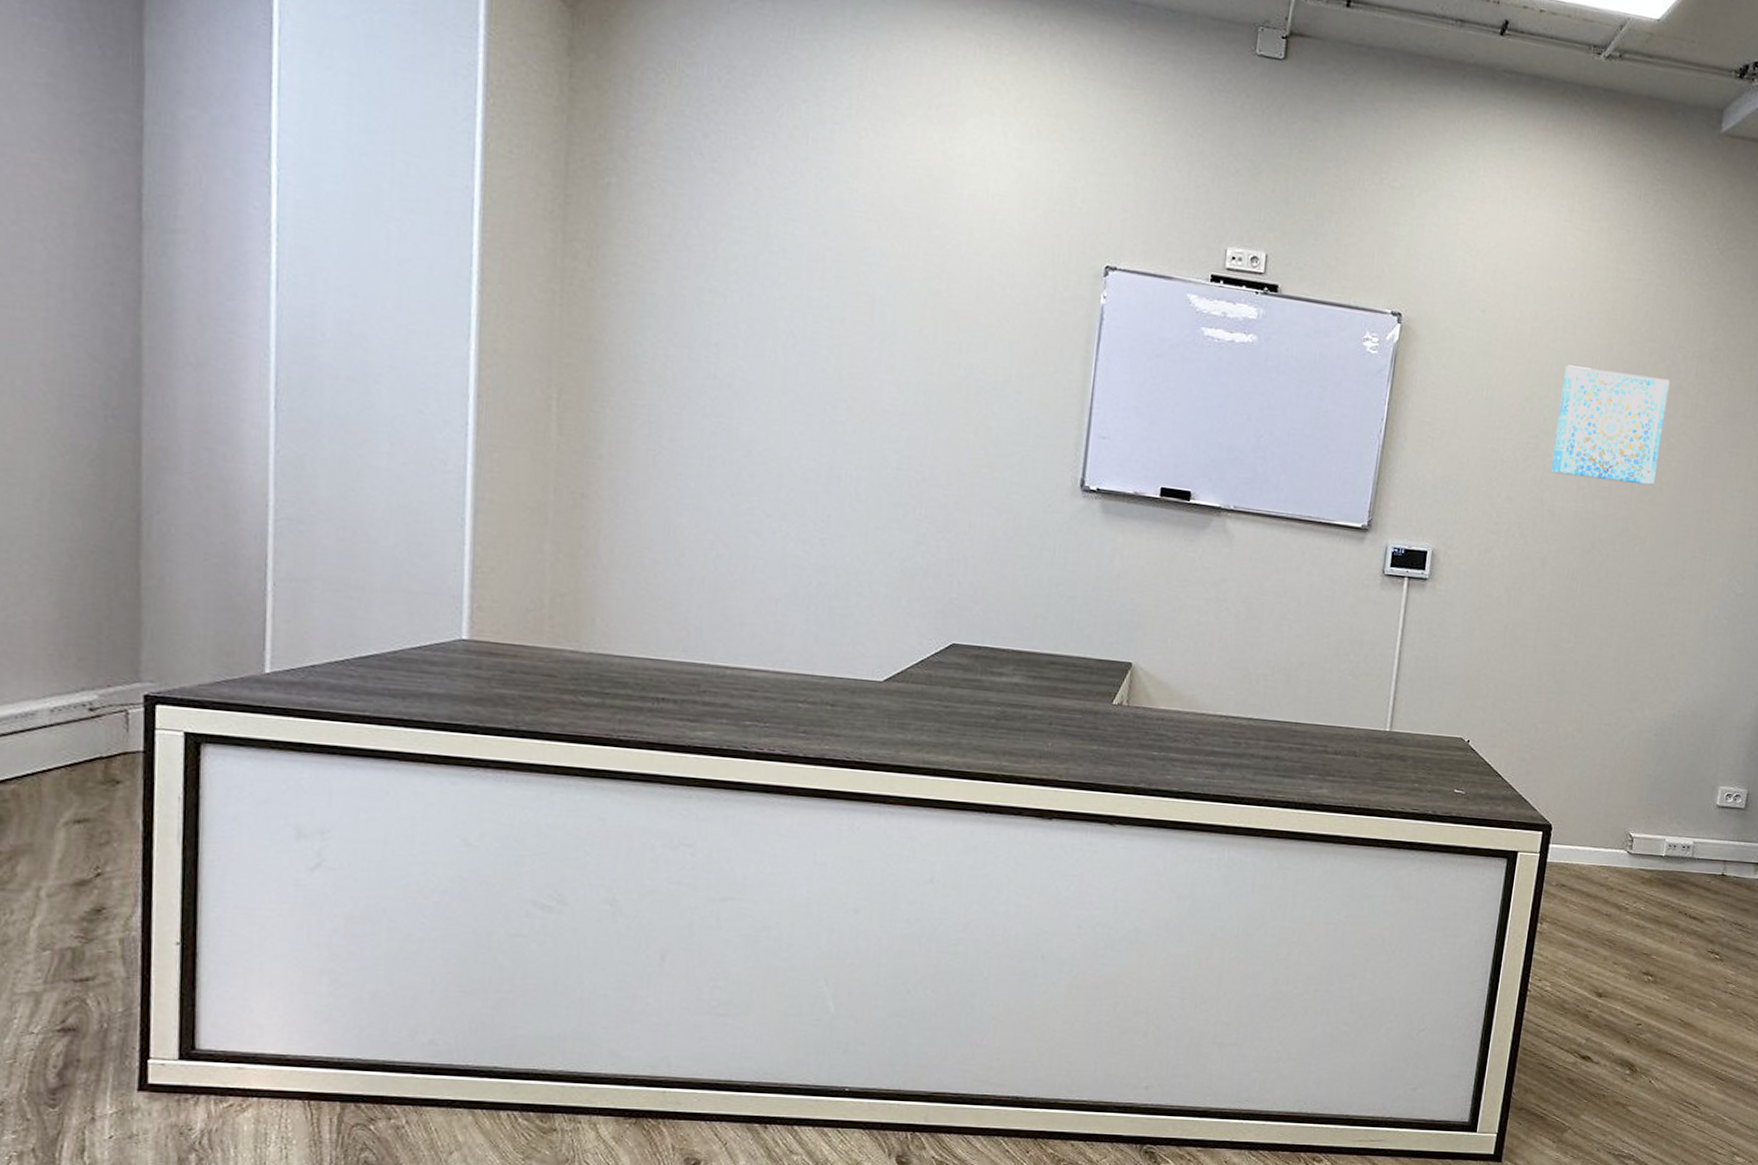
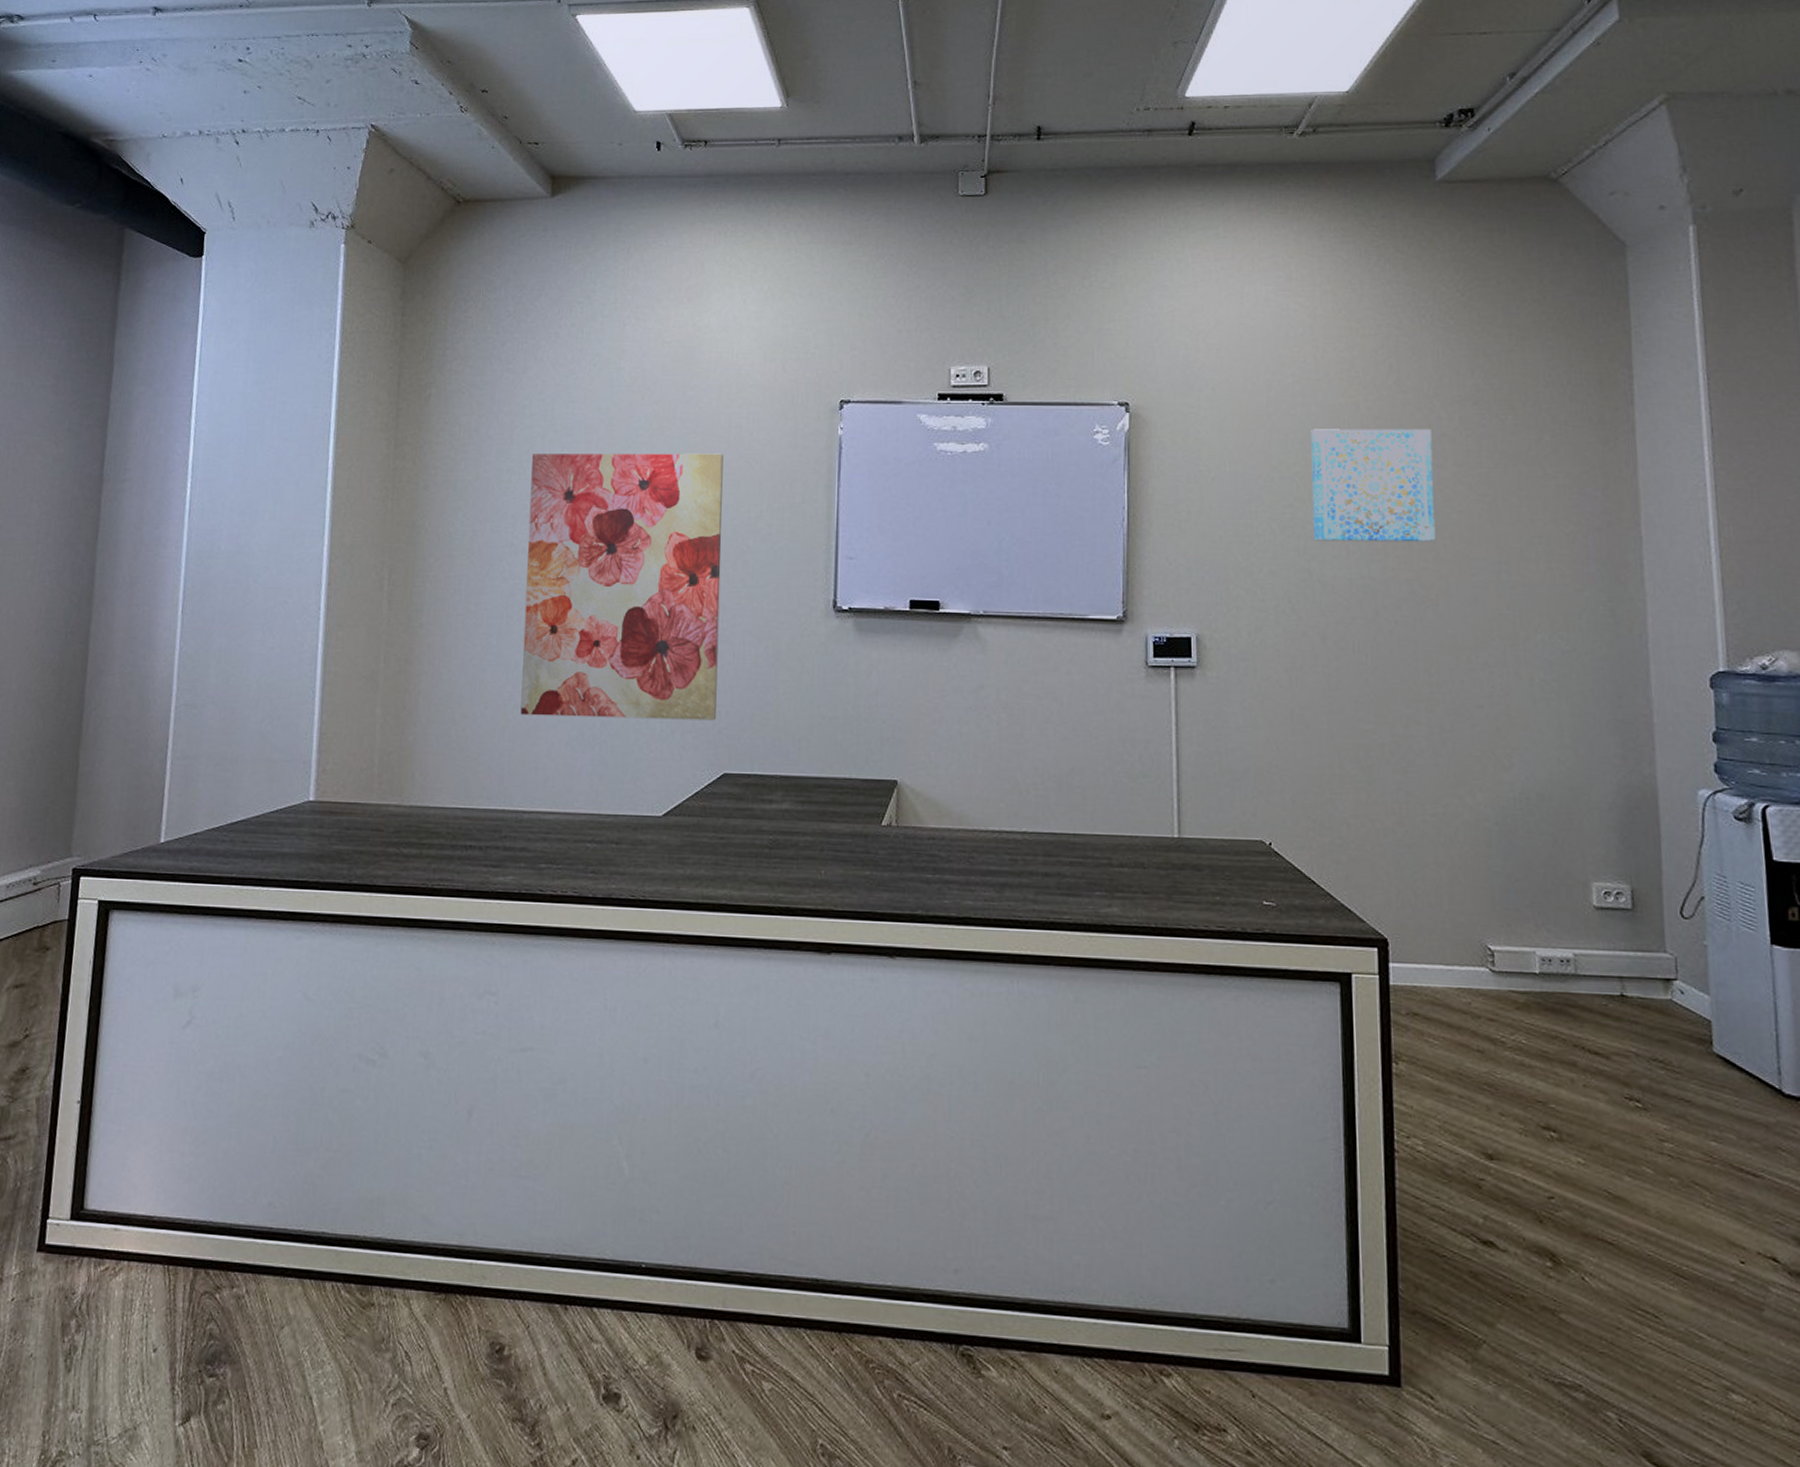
wall art: none [723,275,971,590] -> present [520,453,723,721]

